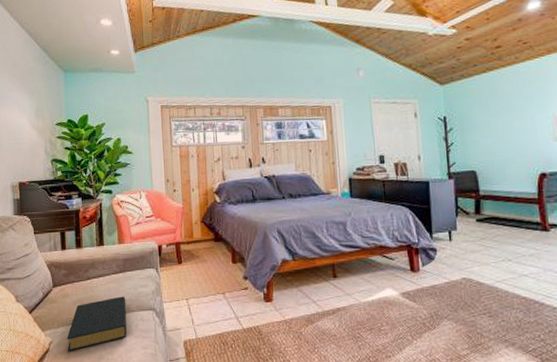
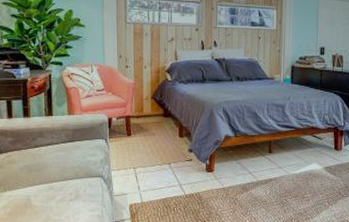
hardback book: present [66,296,127,351] -> none [13,164,75,213]

